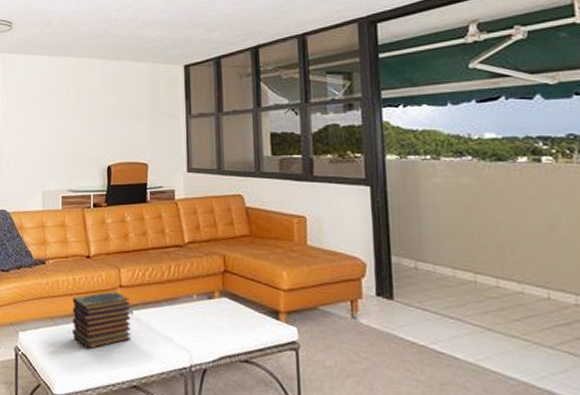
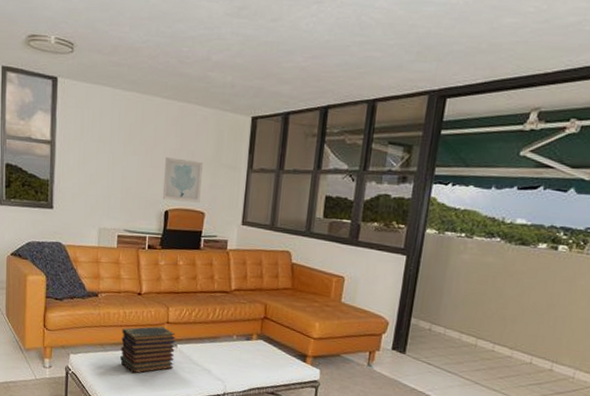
wall art: none [104,113,142,155] -> present [163,157,203,203]

